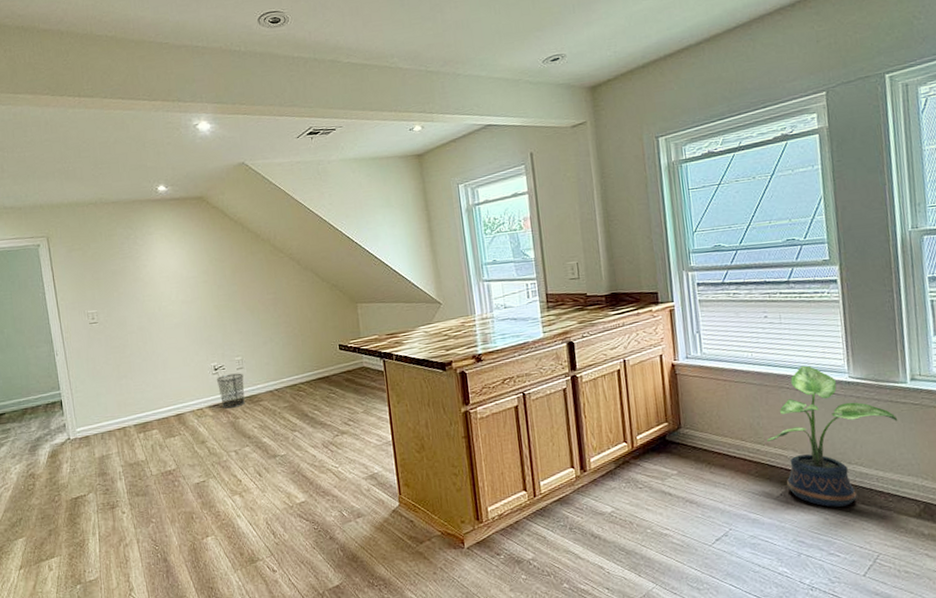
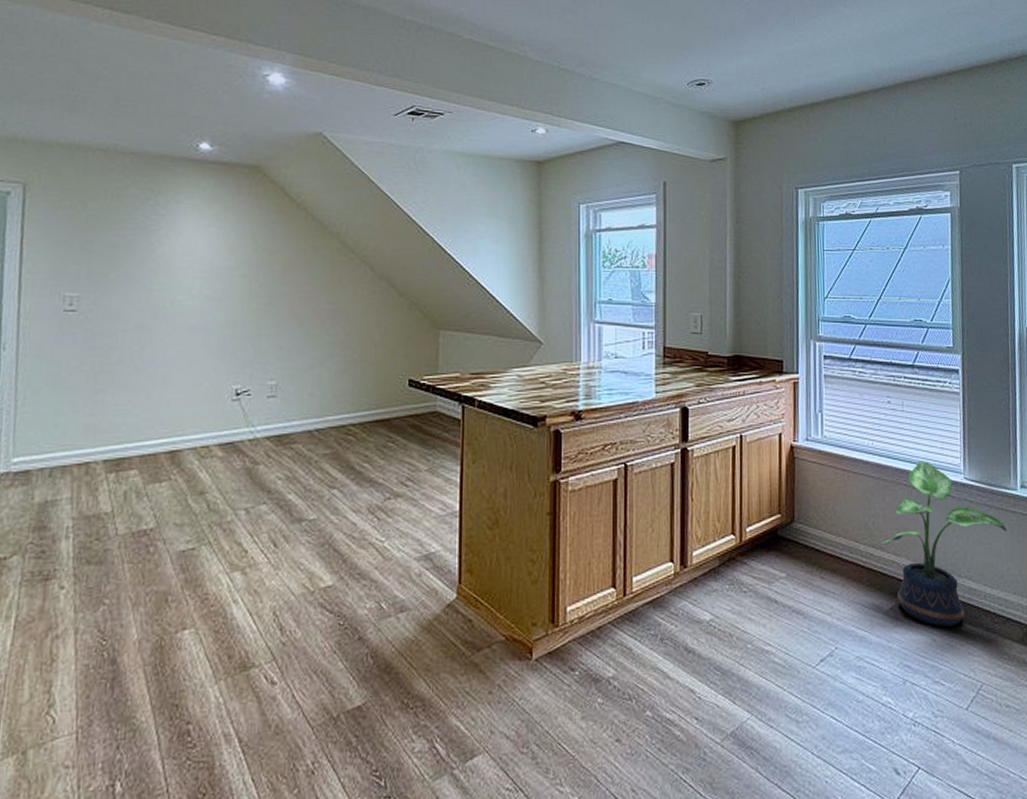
waste bin: present [216,373,245,409] -> none [235,402,275,449]

